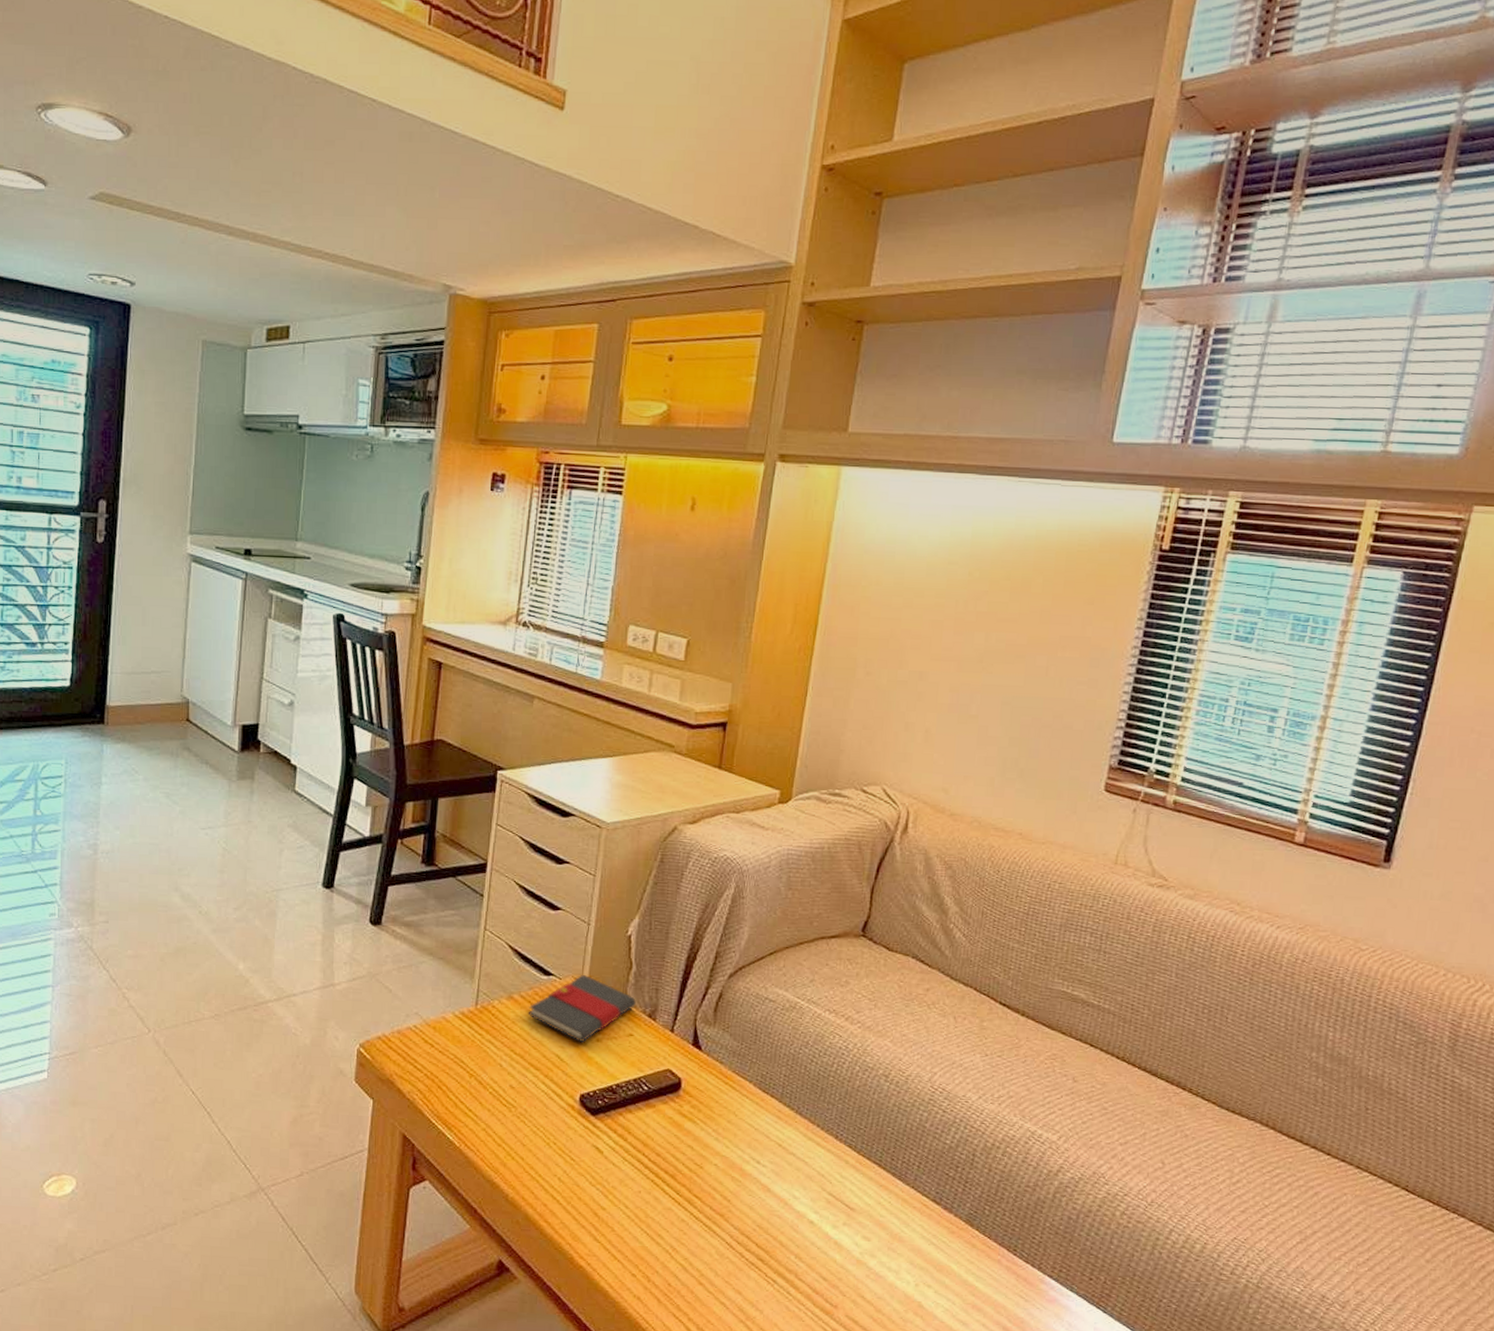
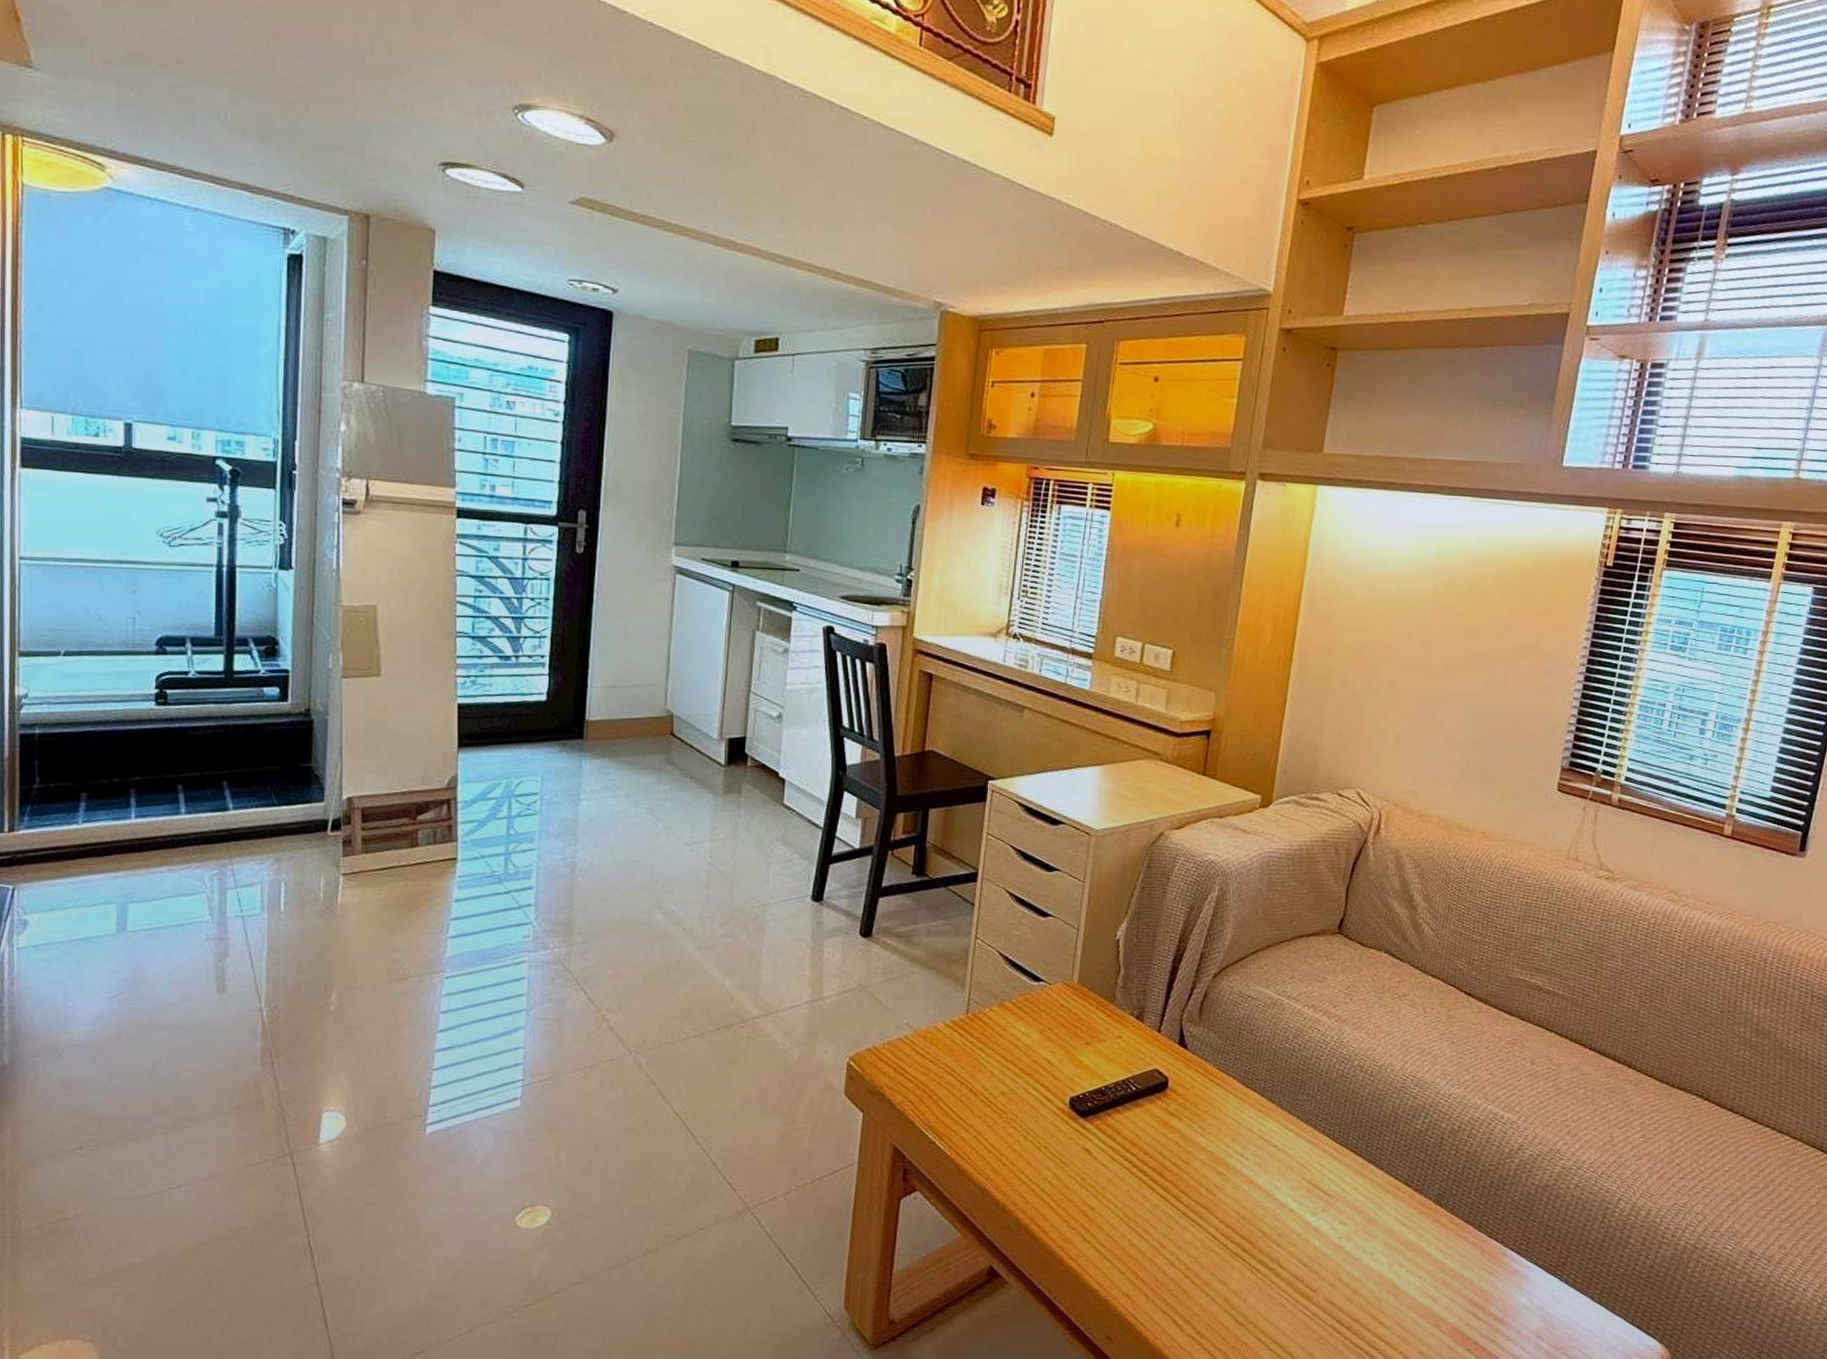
book: present [528,974,636,1043] -> none [1018,979,1124,1047]

